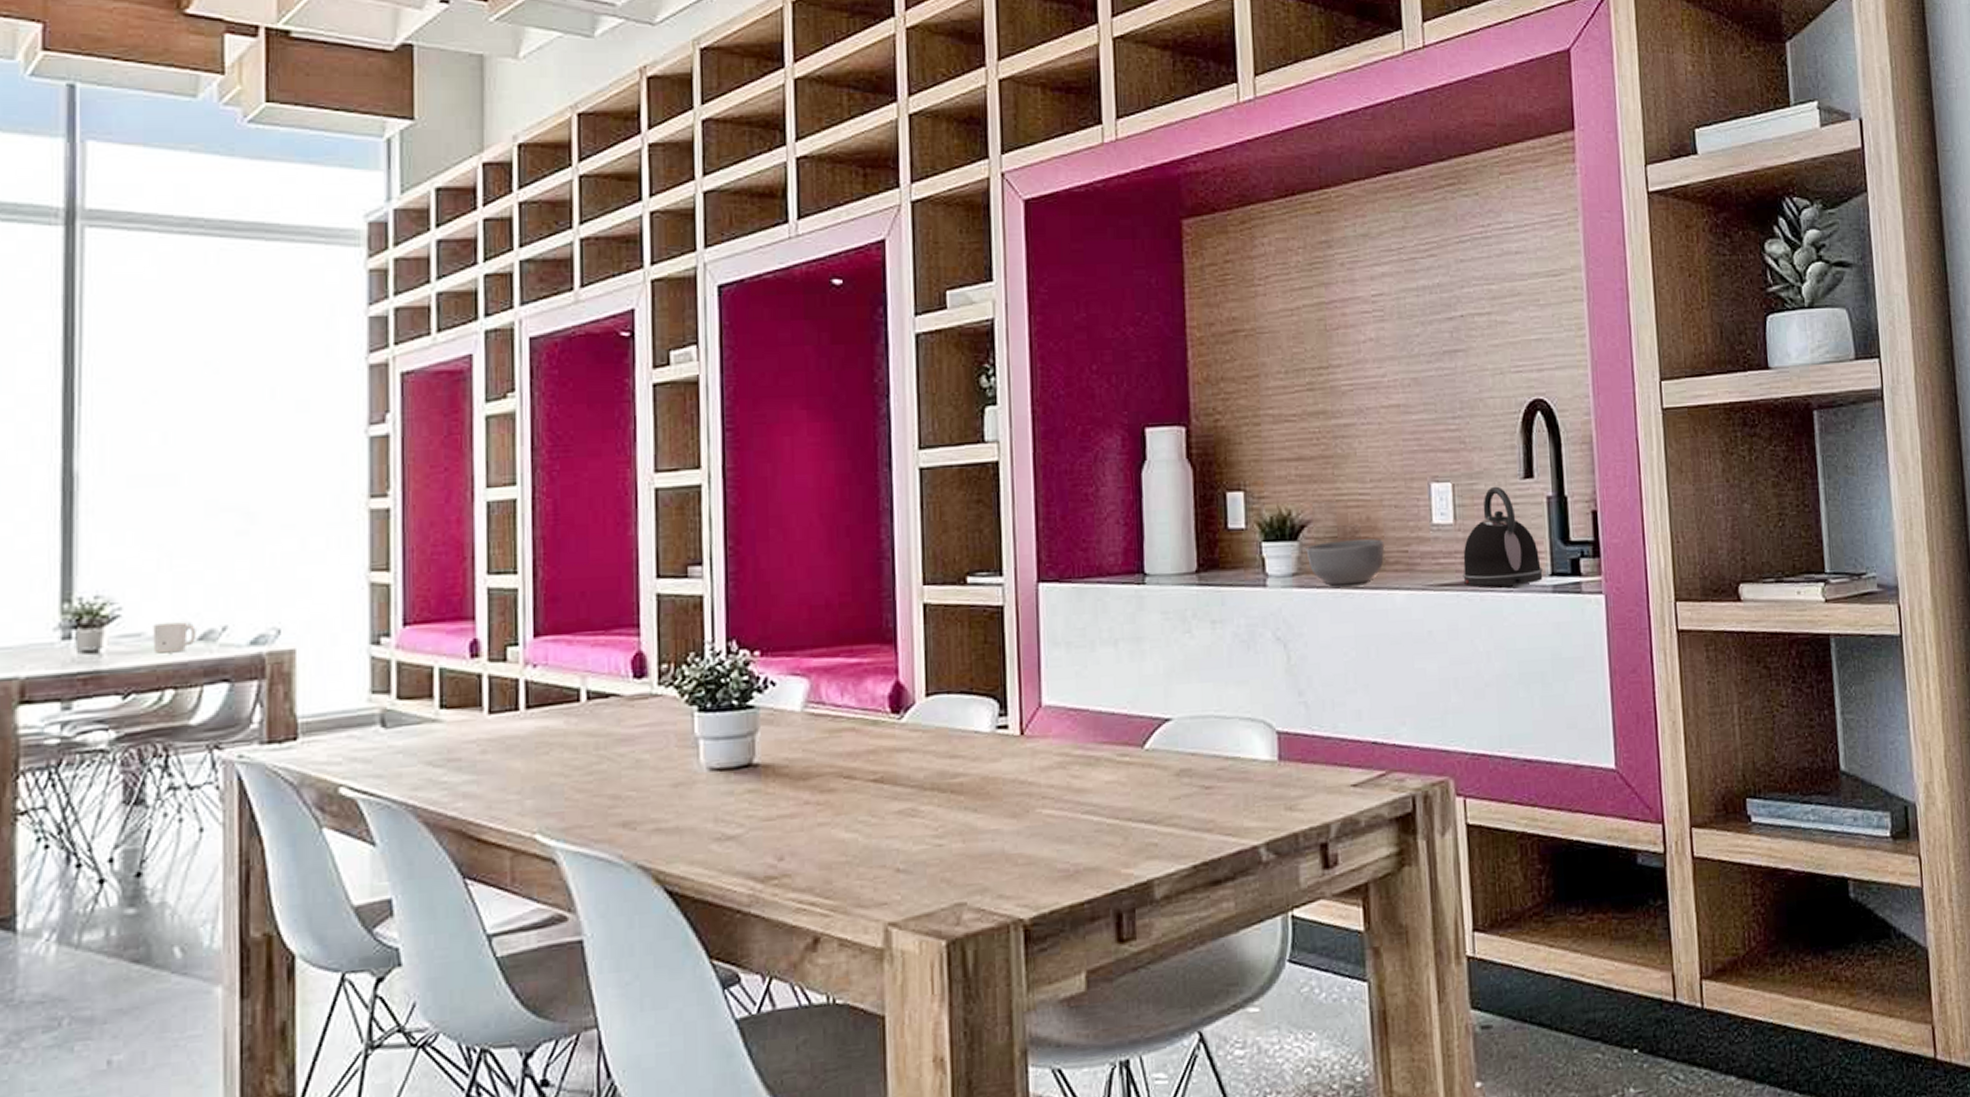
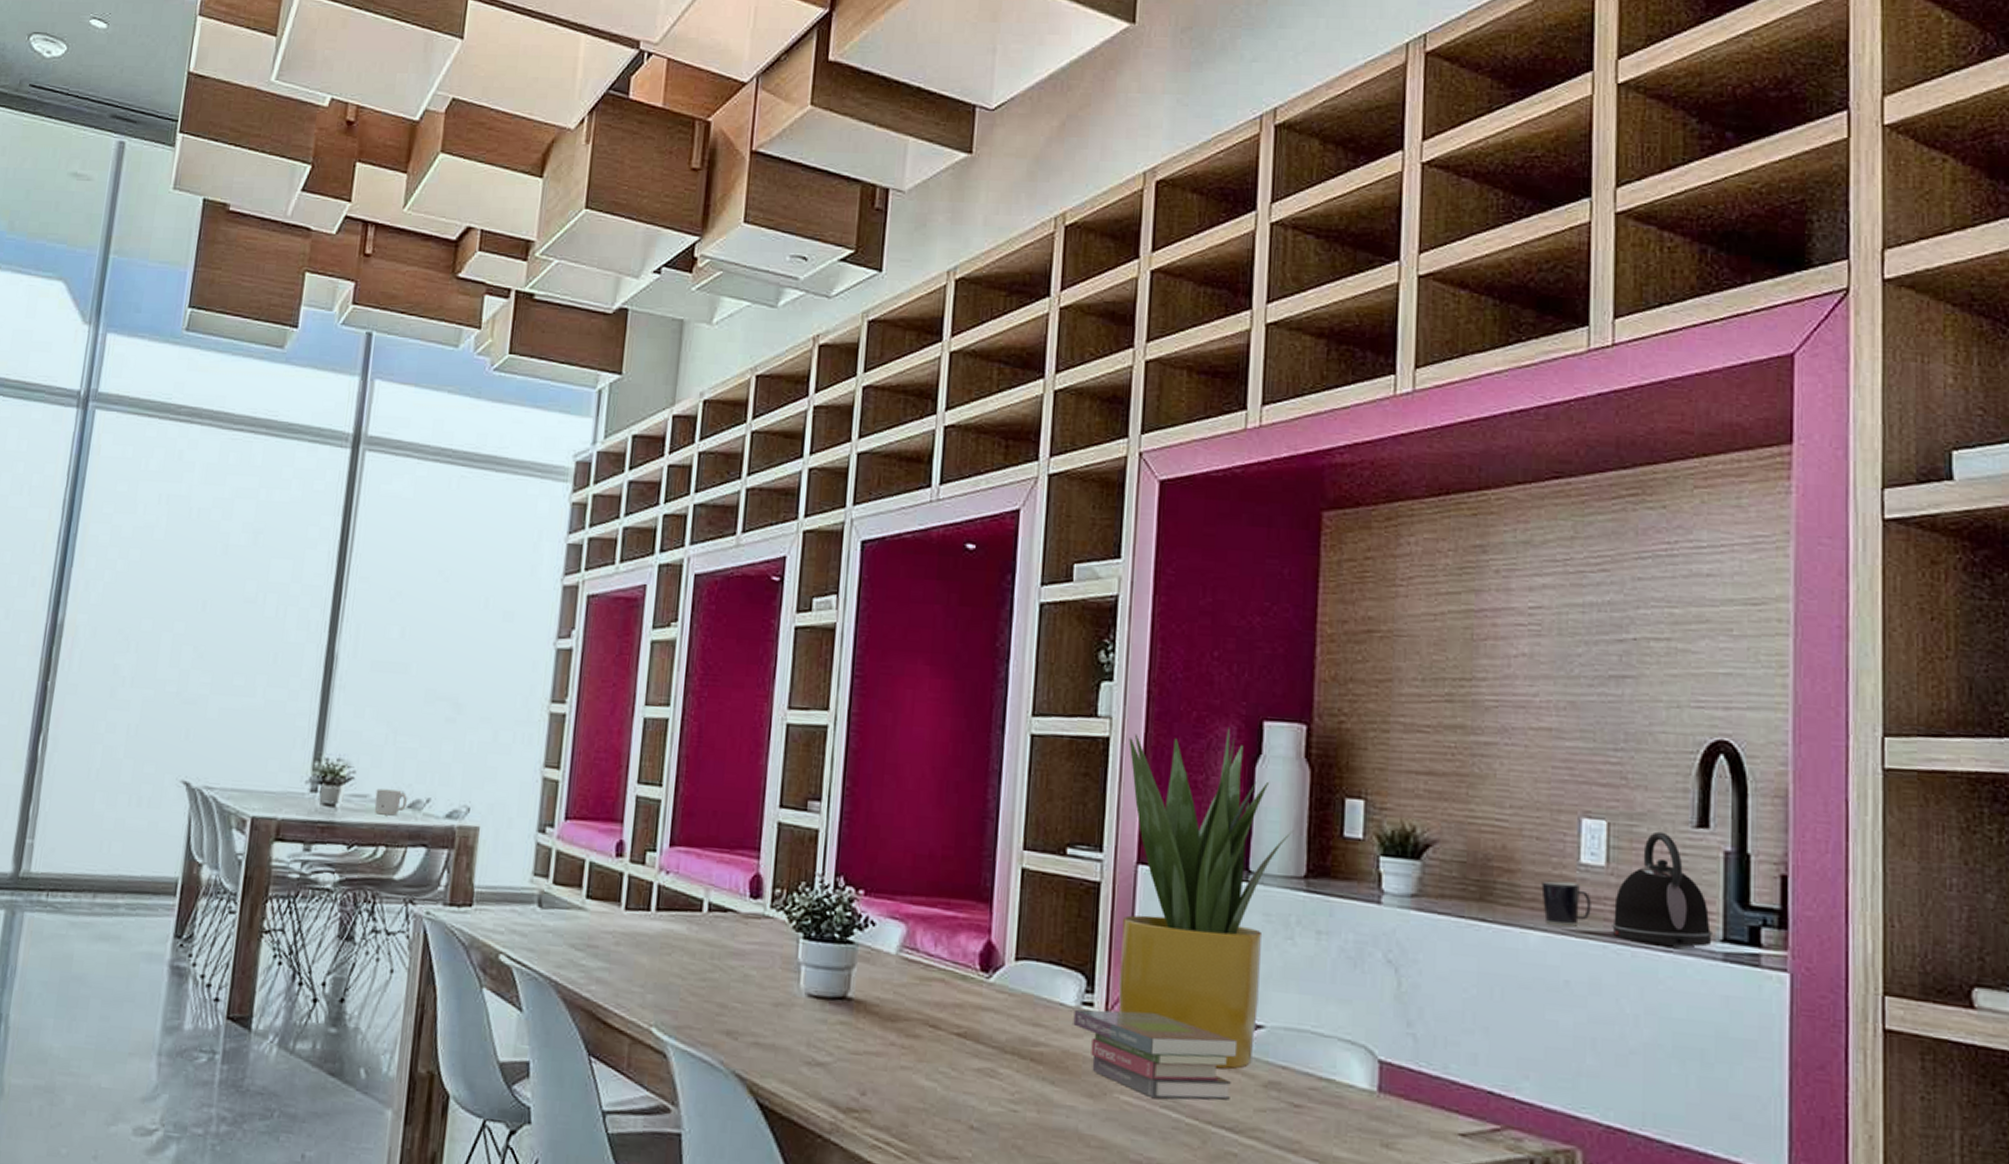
books: none [989,723,1149,807] -> present [1073,1009,1238,1101]
planter: none [1018,438,1181,767] -> present [1118,728,1293,1070]
bowl: present [1306,539,1385,588] -> none [1429,866,1521,919]
mug: none [1402,542,1445,584] -> present [1541,880,1591,928]

